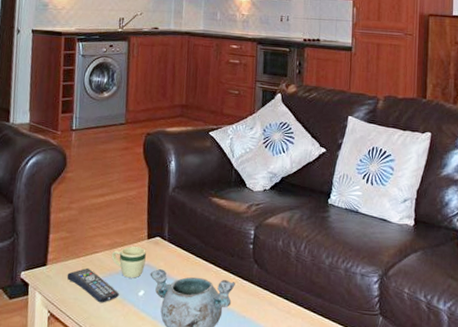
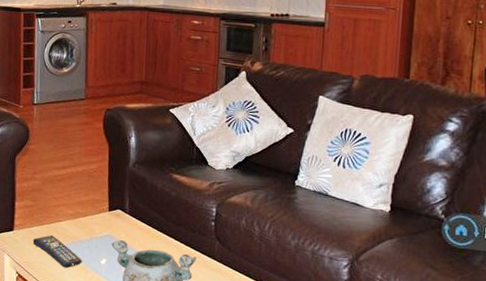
mug: present [112,246,146,278] -> none [74,217,108,247]

